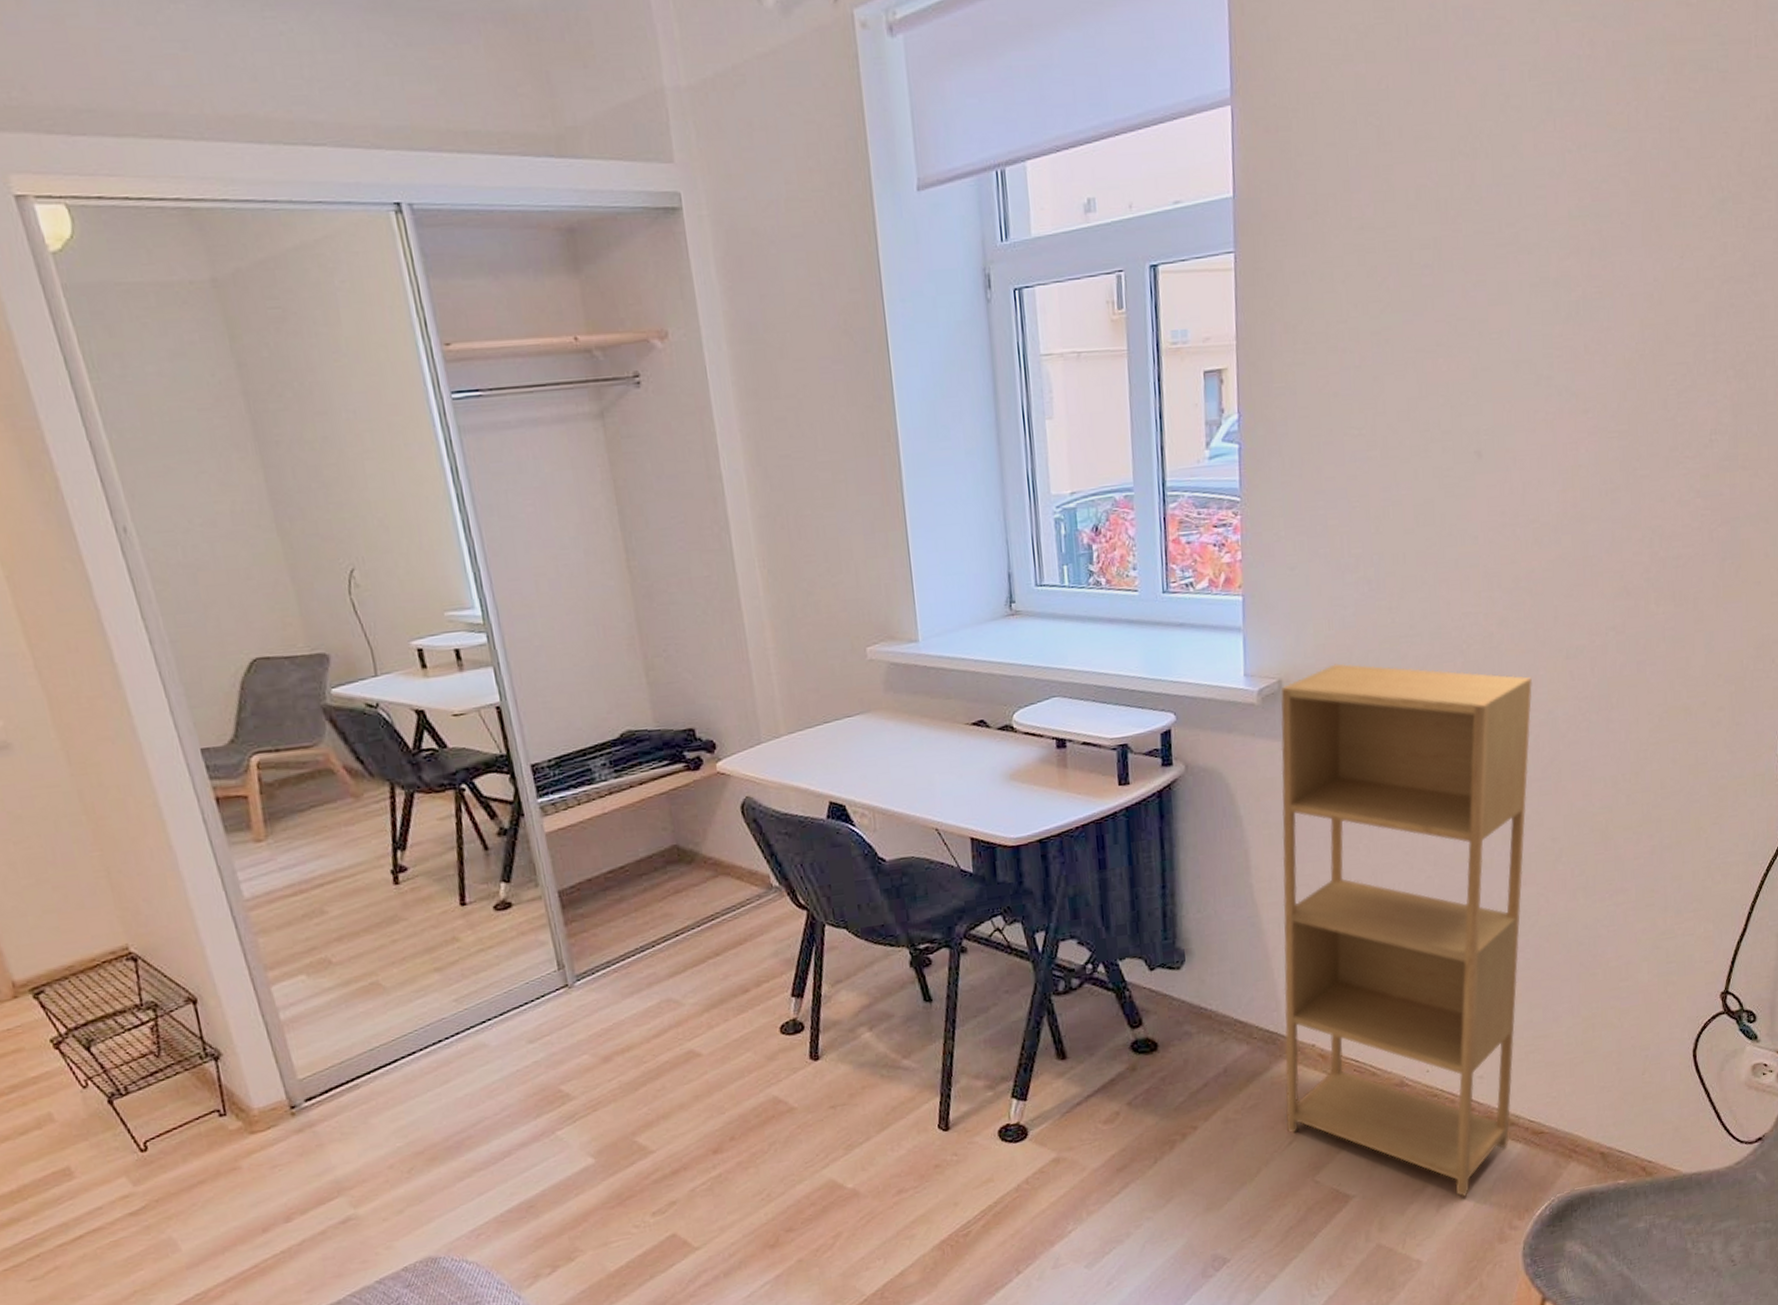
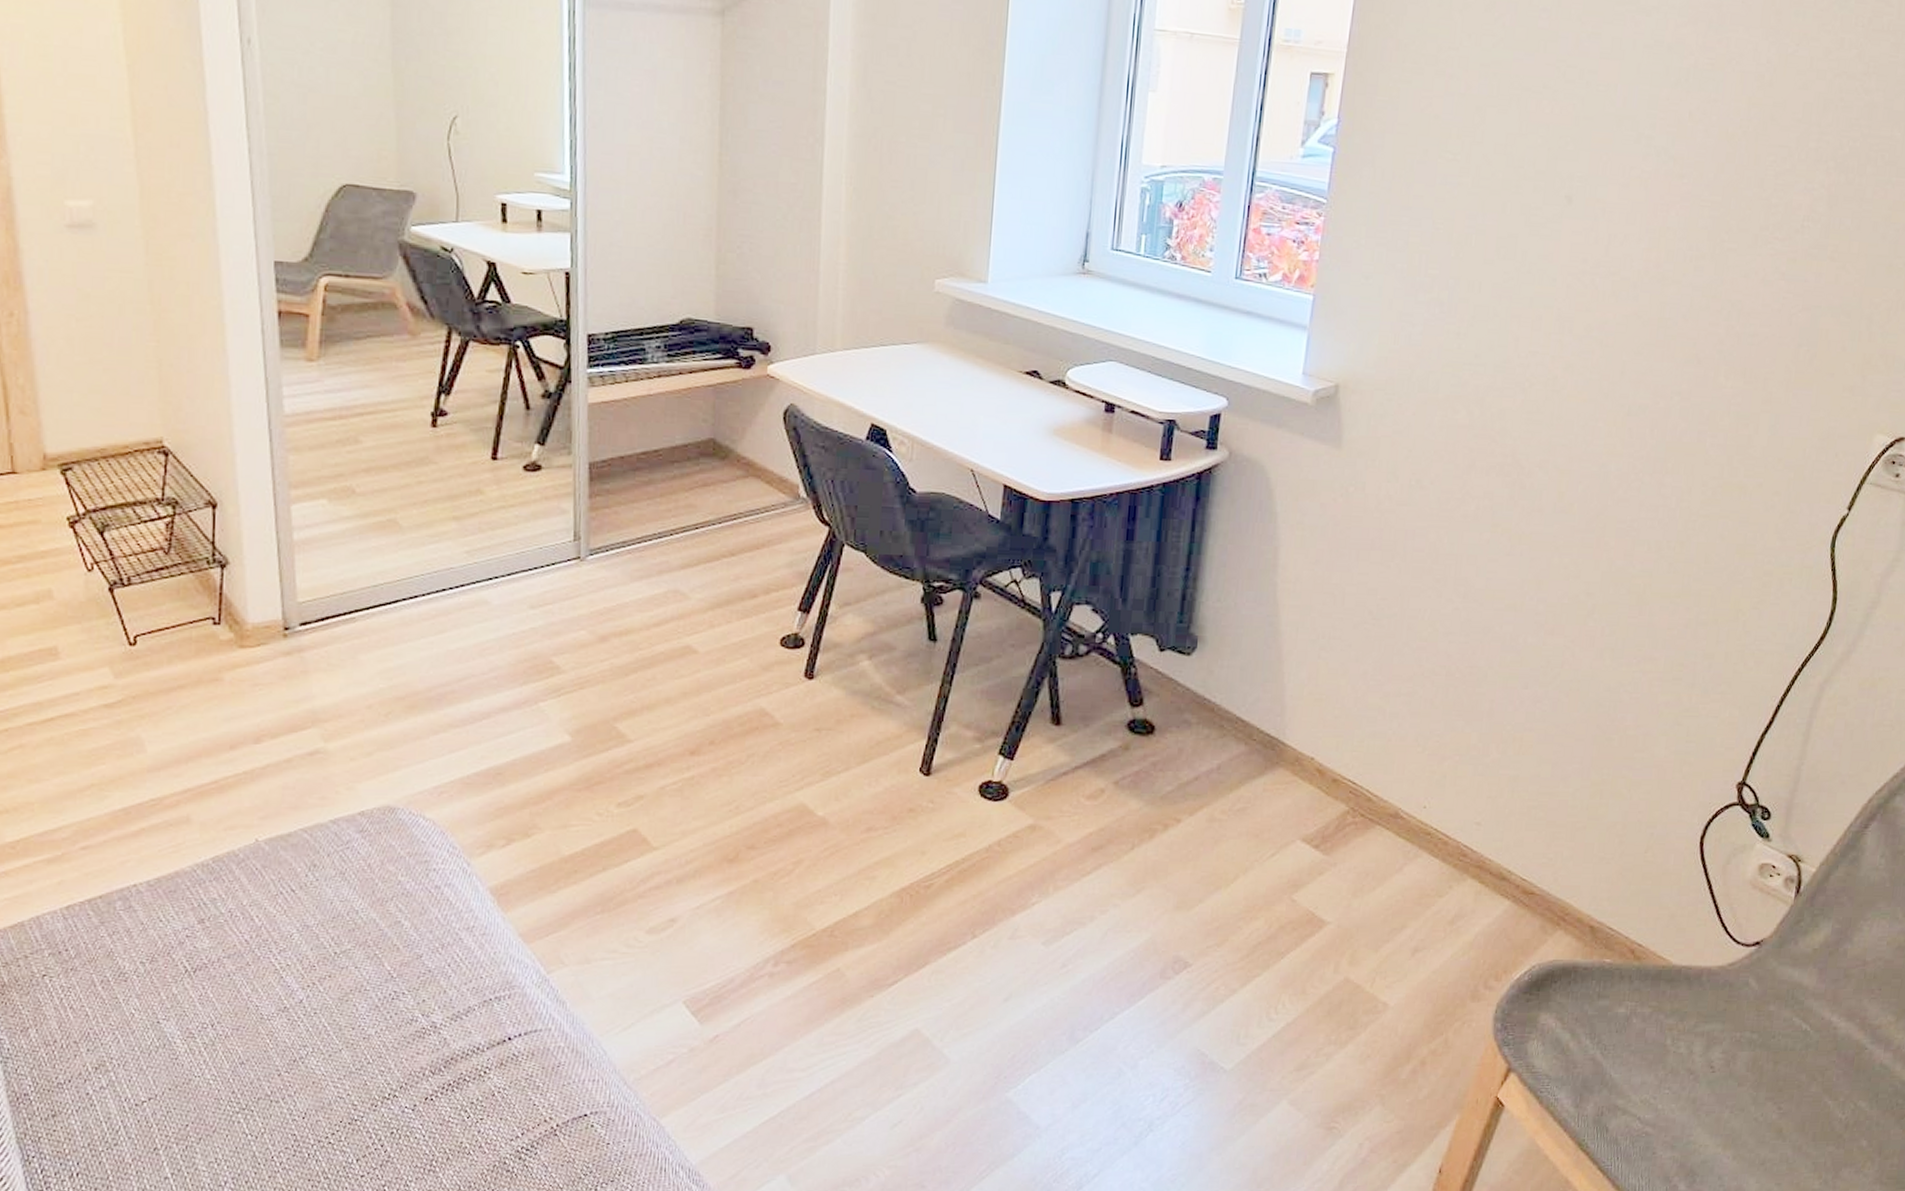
shelving unit: present [1281,663,1532,1197] -> none [1271,378,1590,946]

